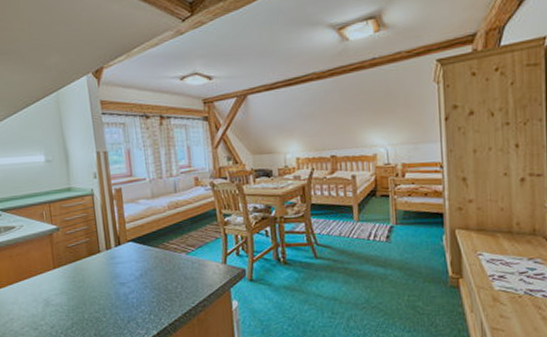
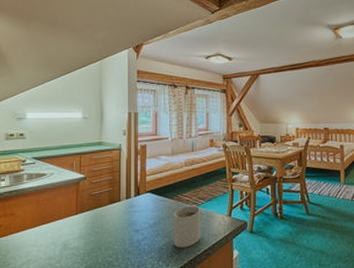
mug: none [160,253,195,300] -> present [173,205,202,248]

